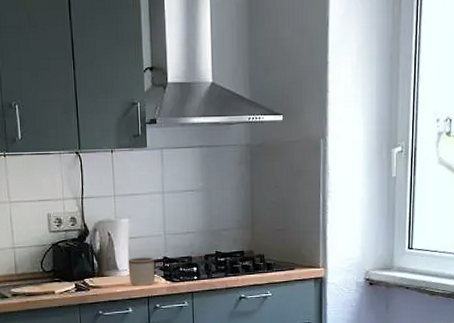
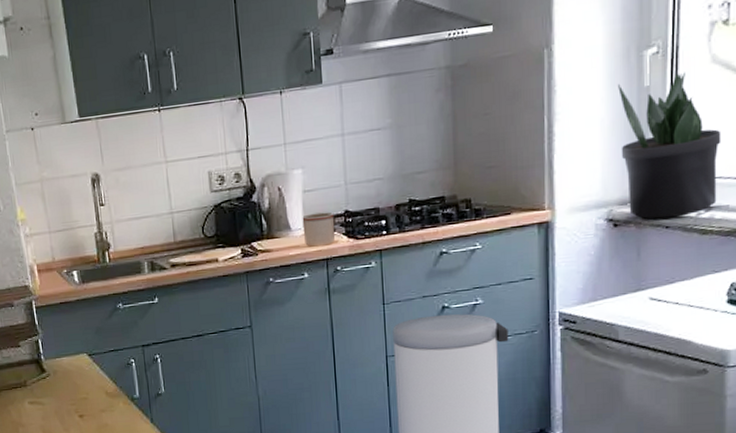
planter: none [374,169,445,281] -> present [618,72,722,219]

